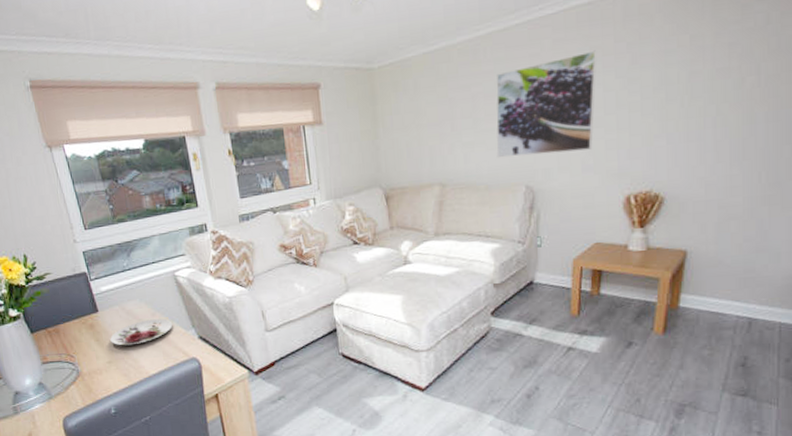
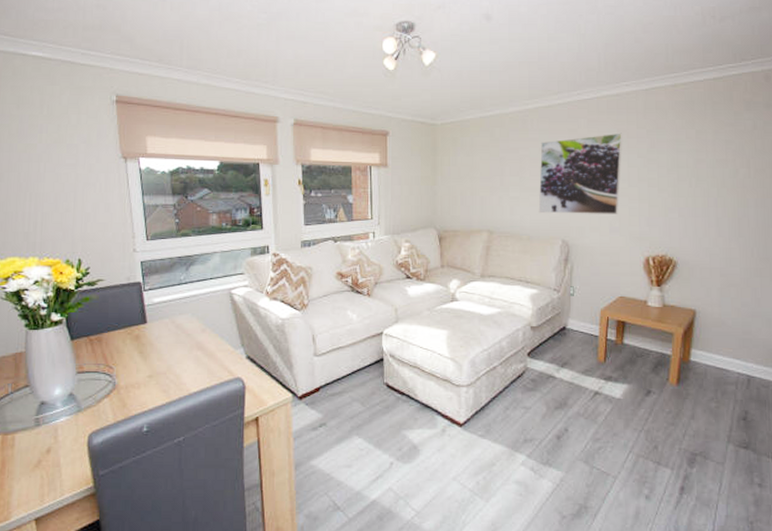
plate: present [110,318,173,346] -> none [155,335,222,360]

